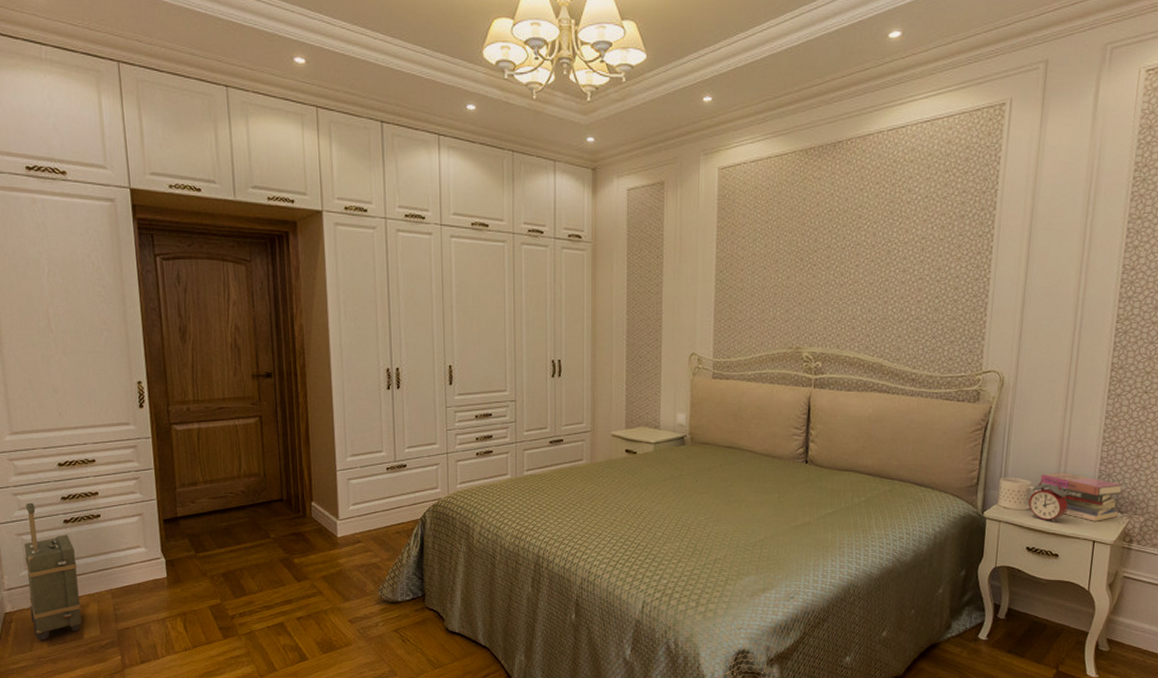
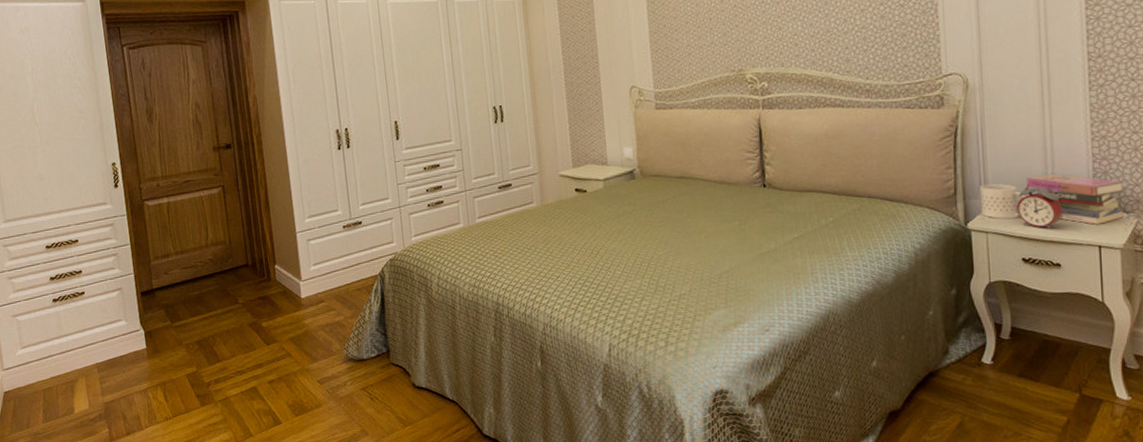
suitcase: present [23,502,82,641] -> none [18,284,73,418]

